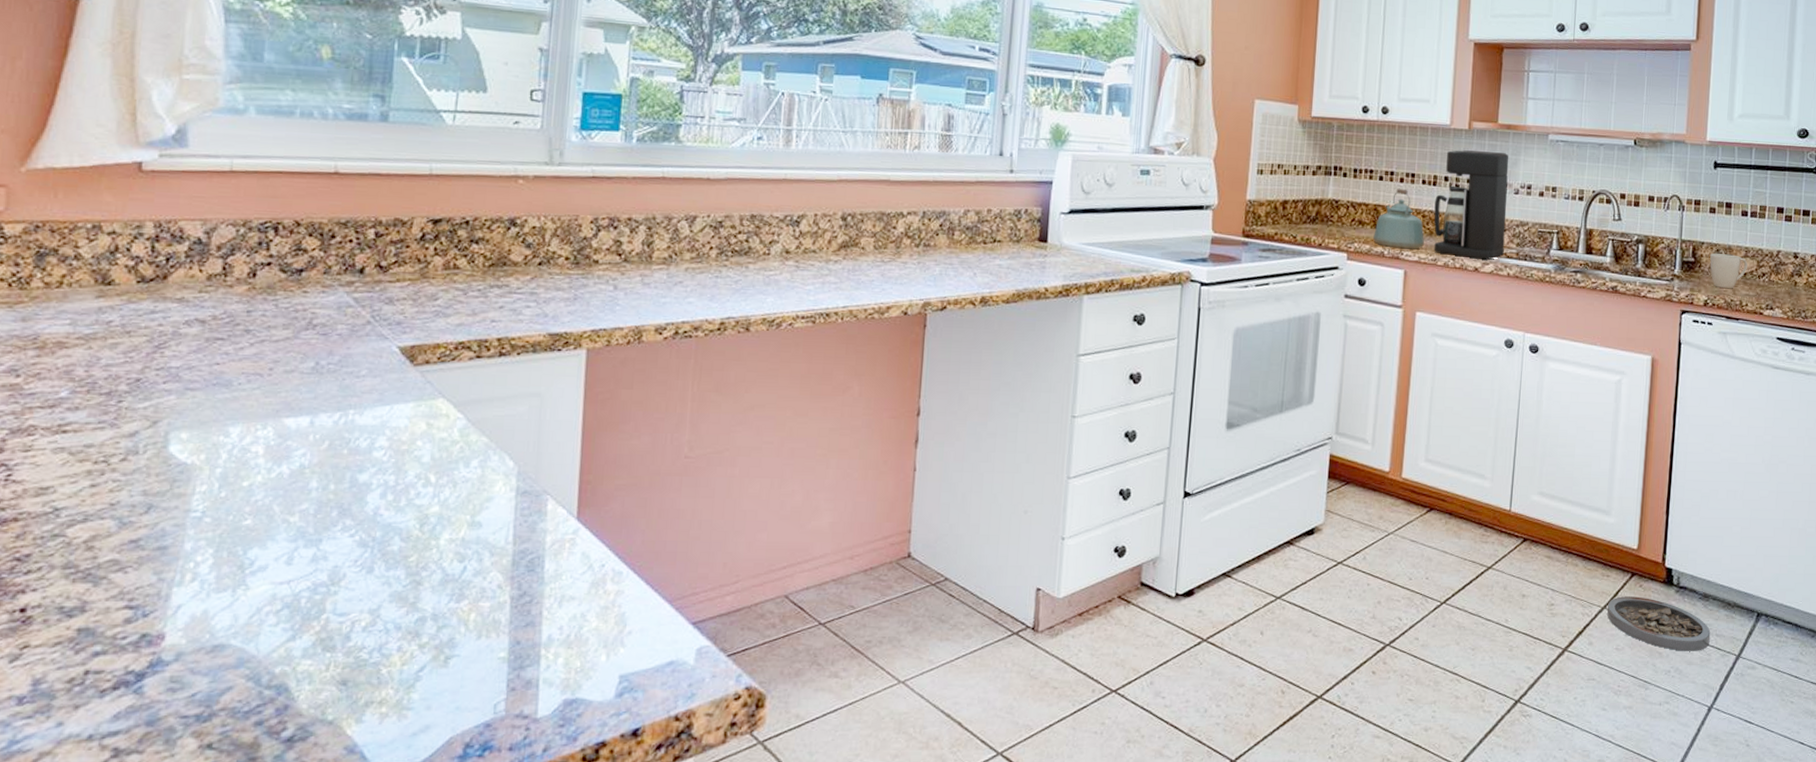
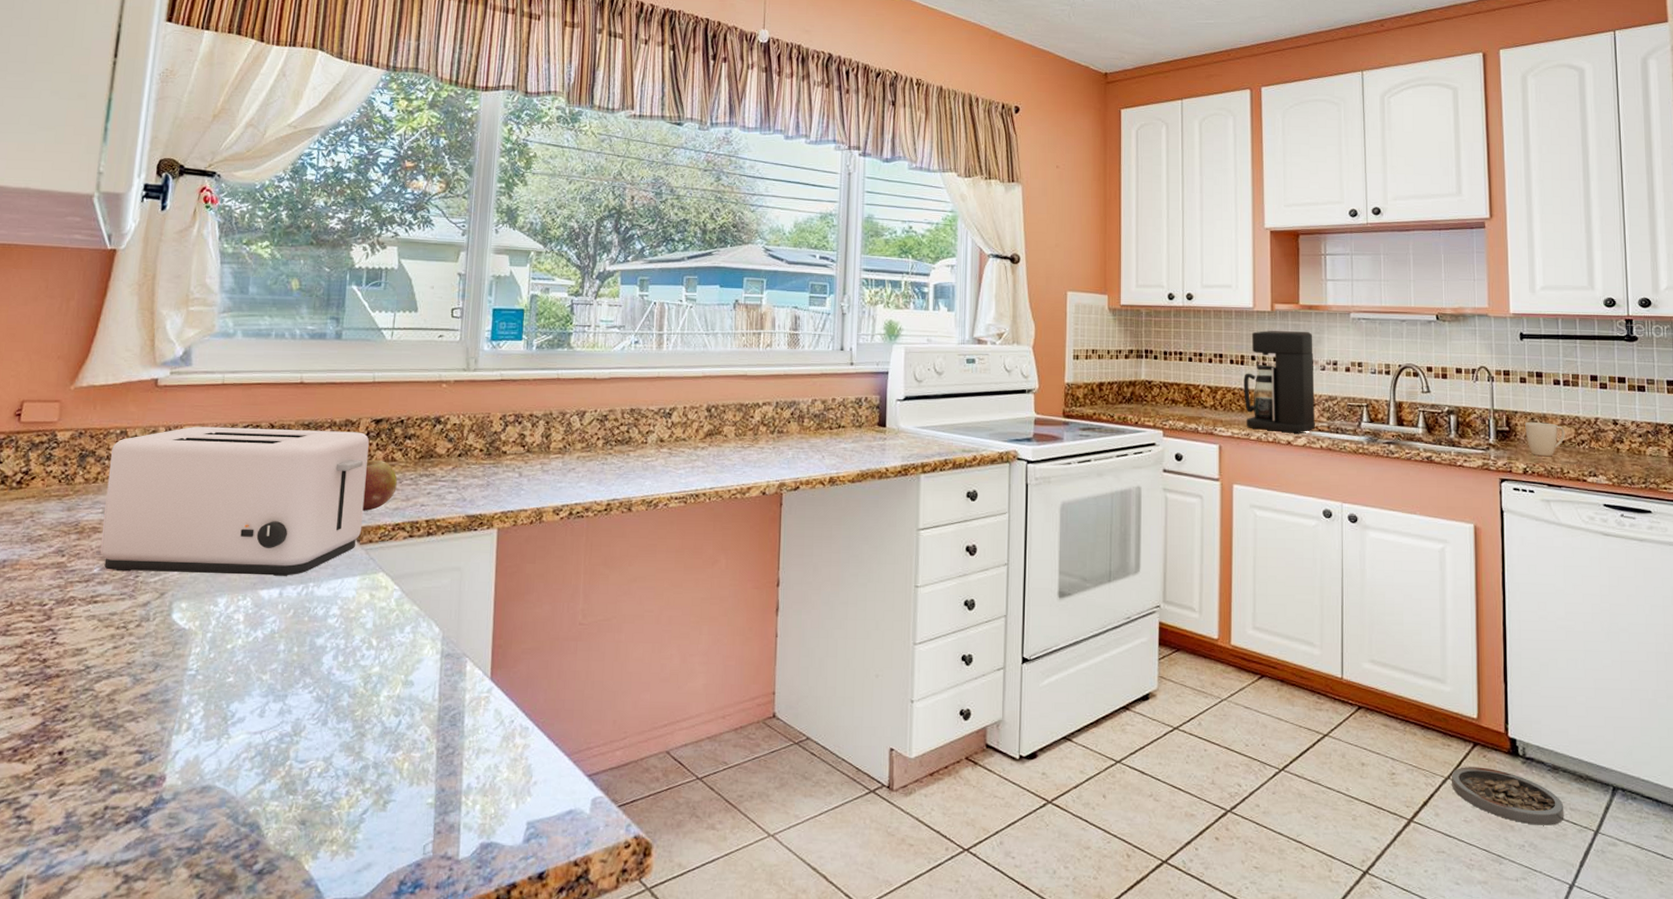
toaster: none [68,221,426,402] -> present [100,426,370,576]
fruit: none [417,266,461,327] -> present [362,459,397,511]
kettle: present [1373,188,1424,250] -> none [1187,368,1236,425]

